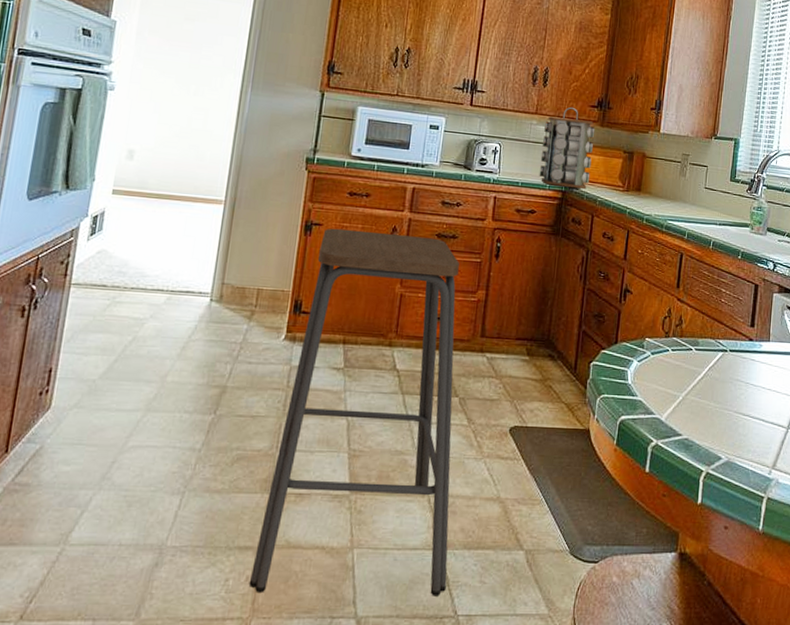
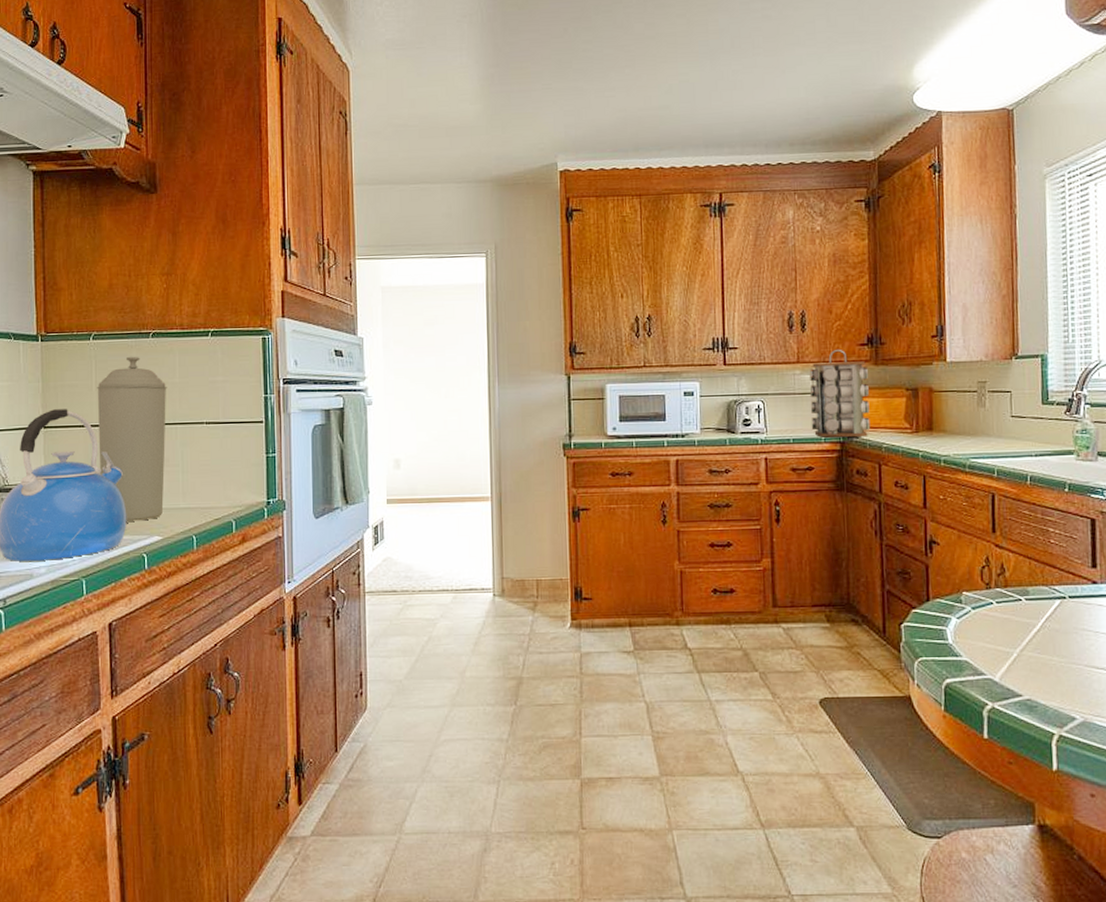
bar stool: present [249,228,460,596] -> none [574,509,775,876]

